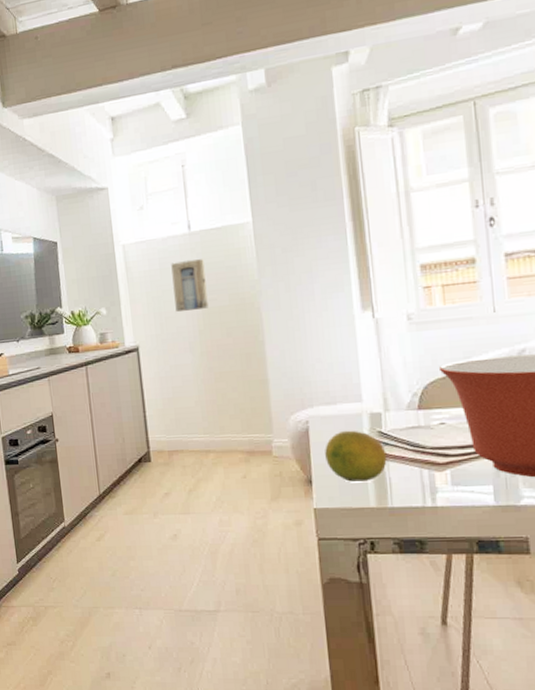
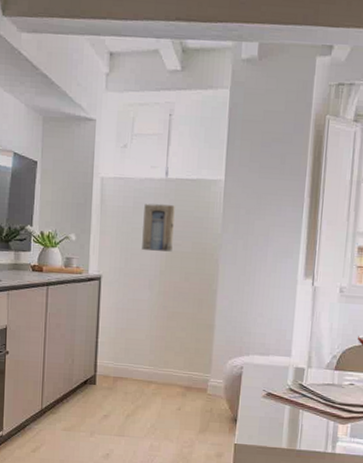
fruit: present [325,430,387,482] -> none [252,379,303,425]

